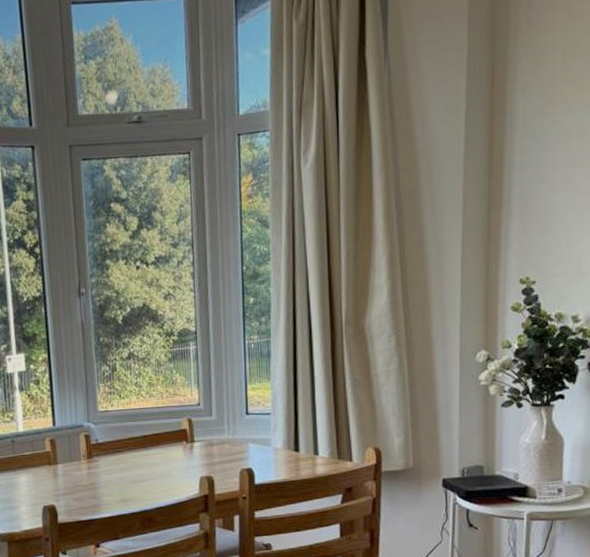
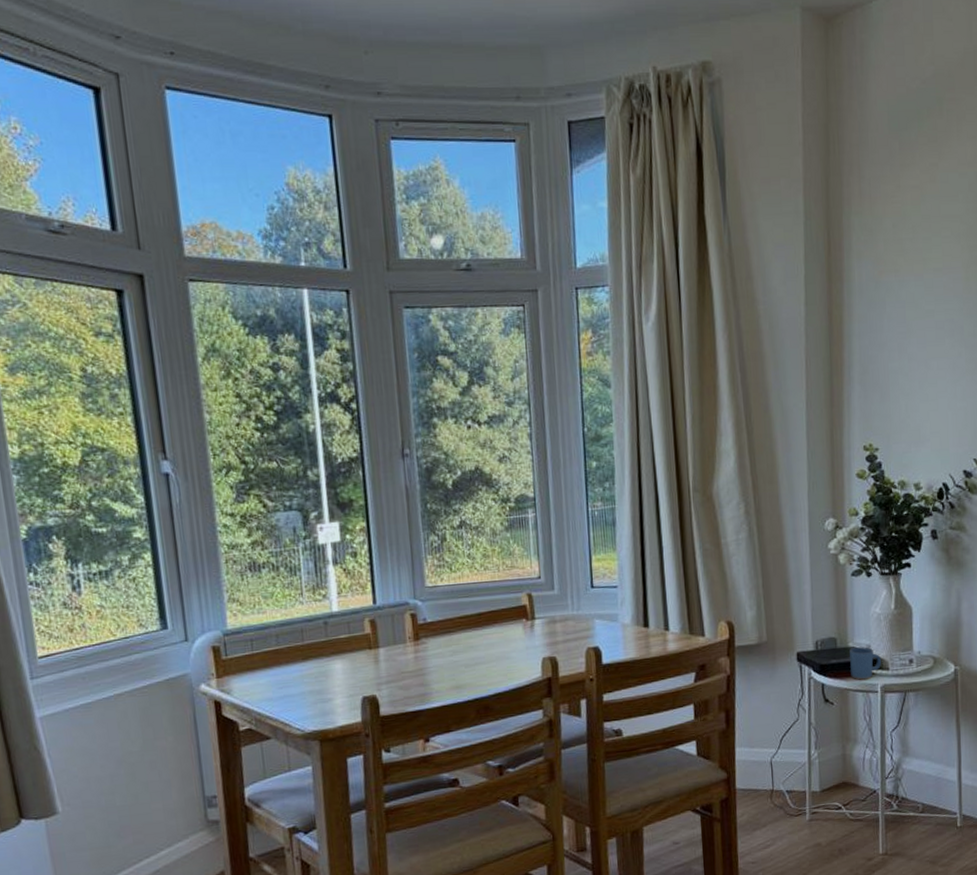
mug: none [496,475,528,507] -> present [850,647,881,680]

